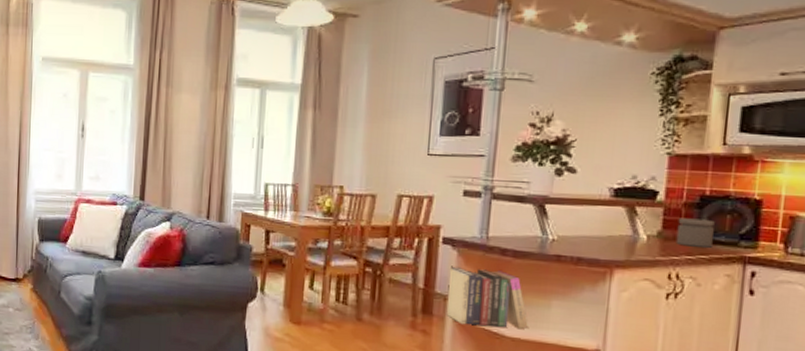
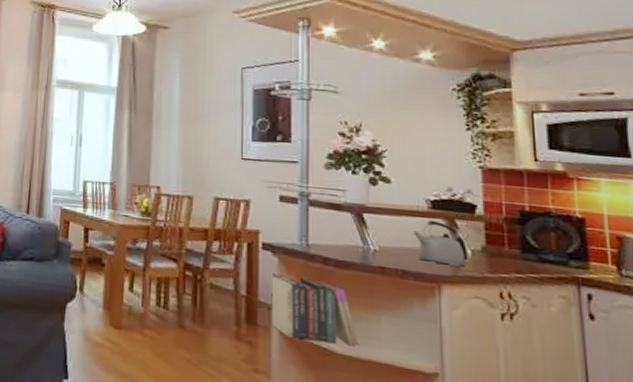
kettle: none [593,208,644,251] -> present [413,220,468,267]
jar: present [675,218,715,249] -> none [501,233,541,267]

